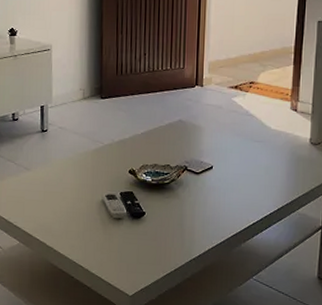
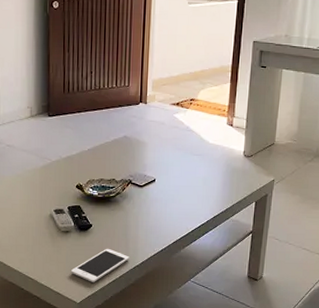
cell phone: none [122,238,185,275] -> present [70,248,129,282]

